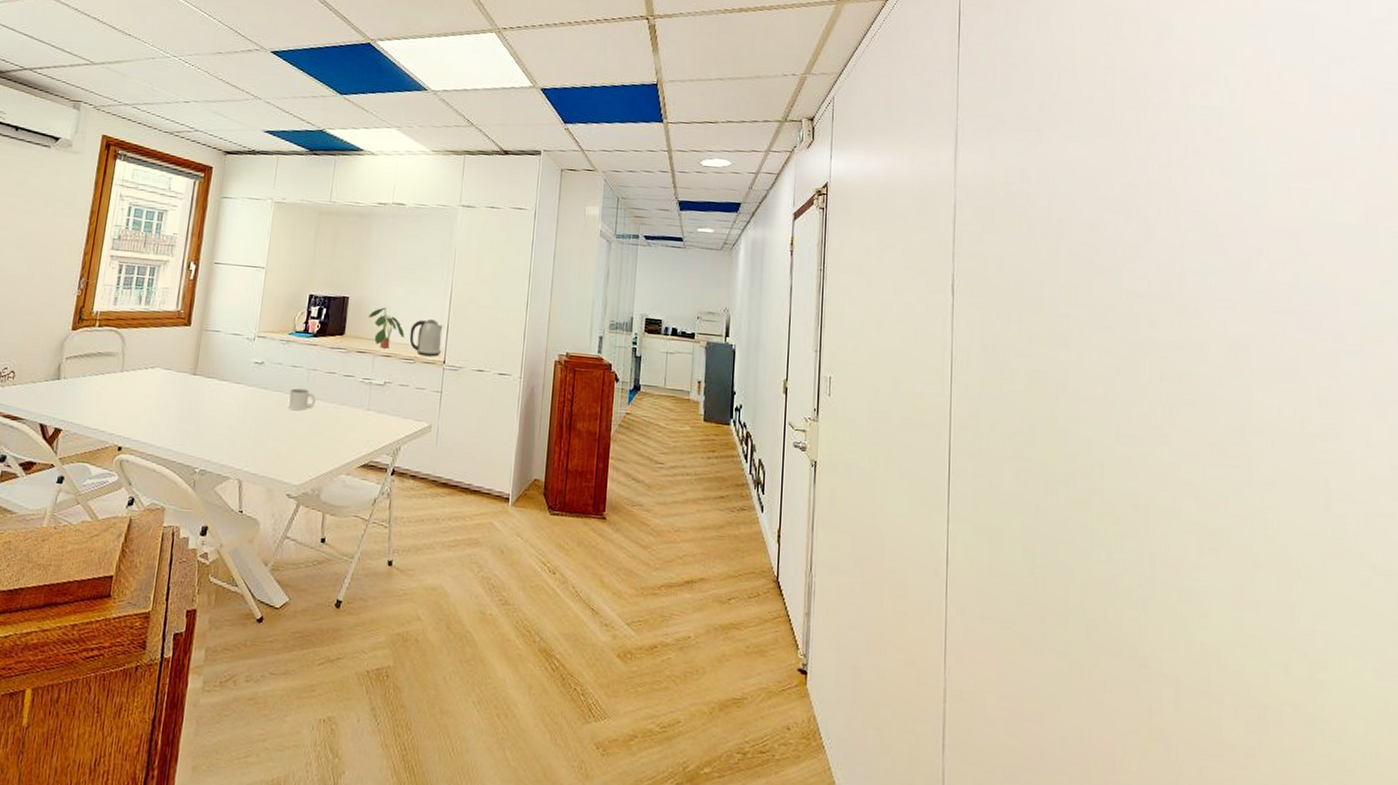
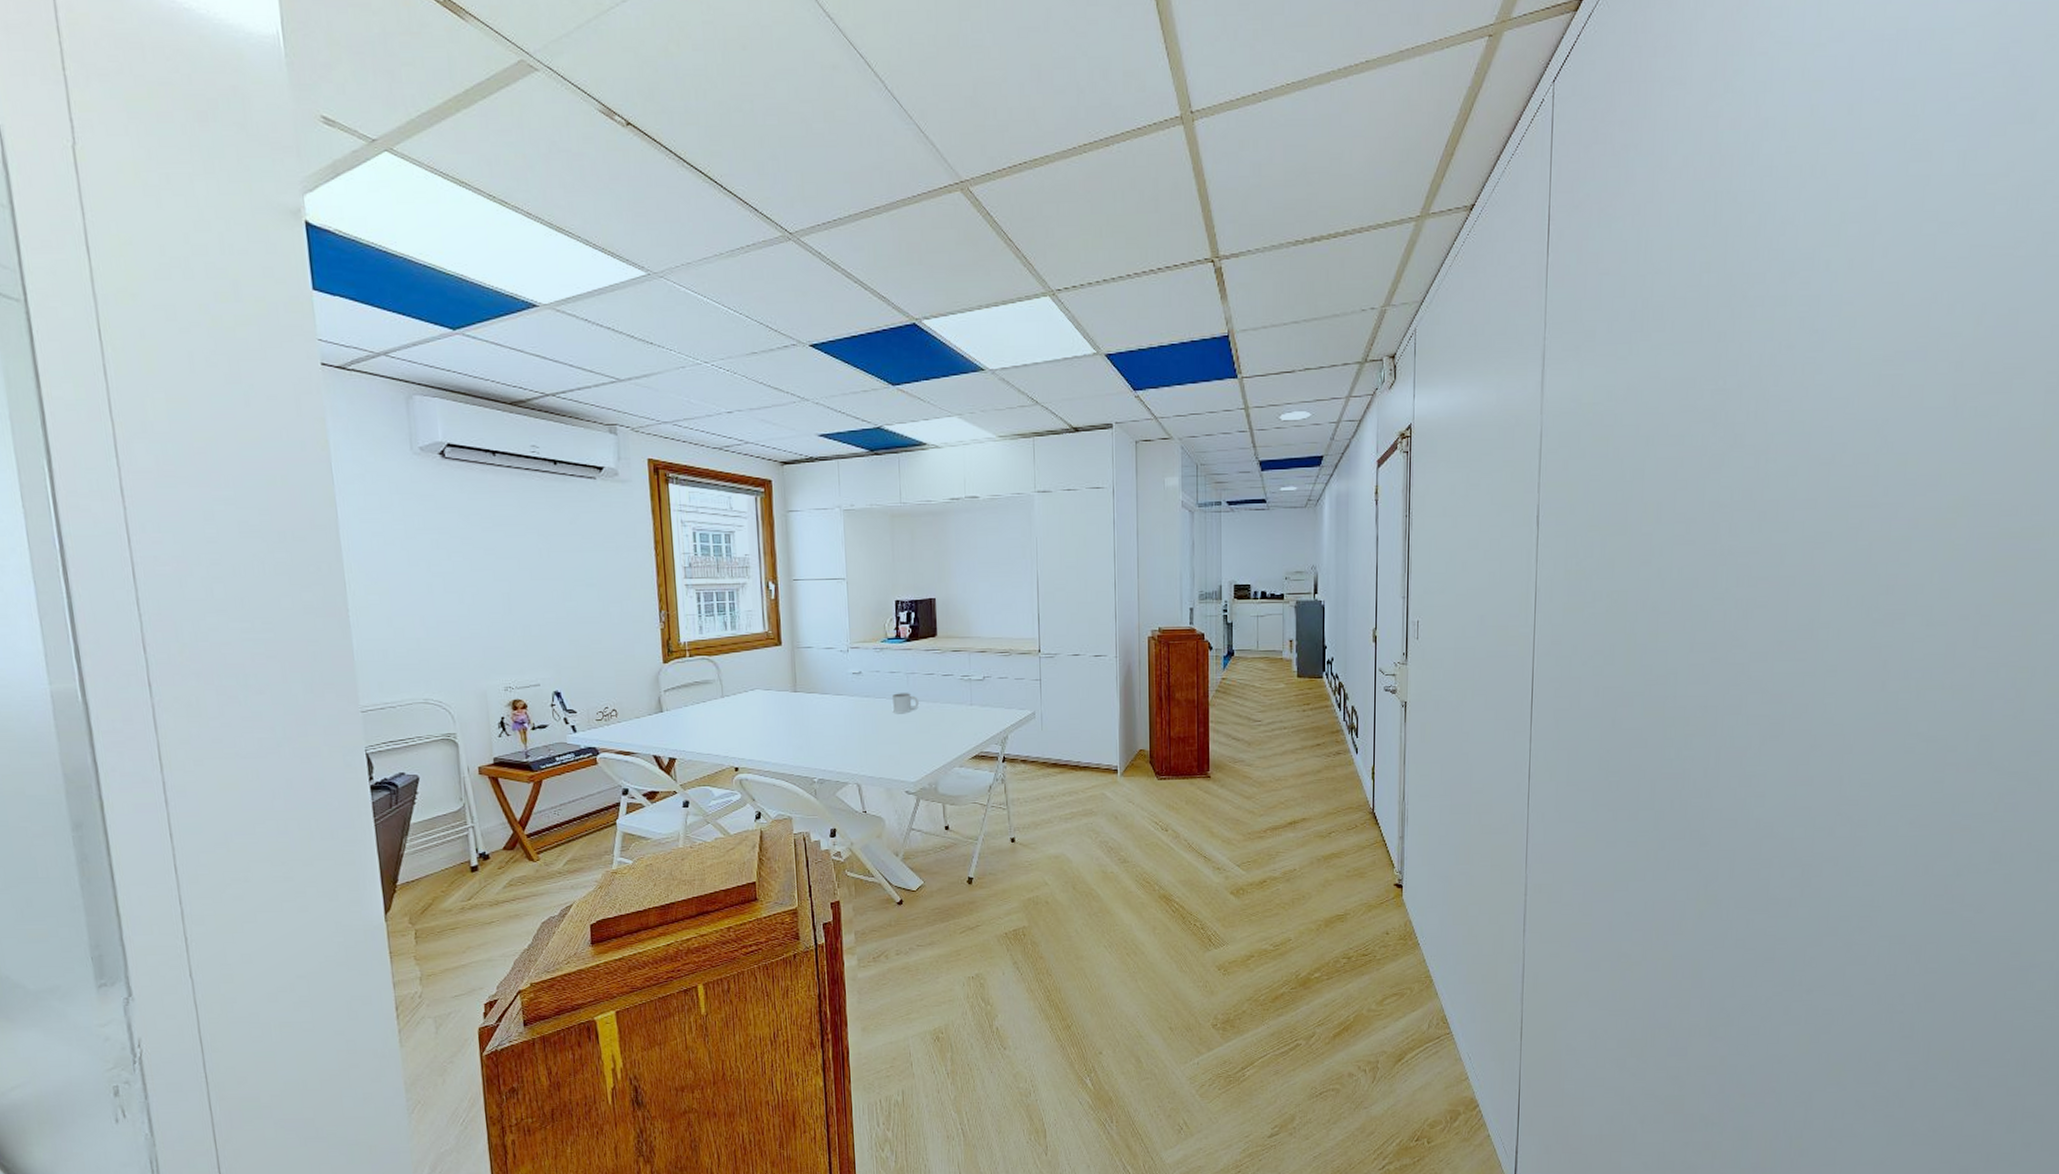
plant: present [368,307,405,349] -> none [958,604,997,645]
kettle: present [409,319,443,357] -> none [1002,611,1035,648]

